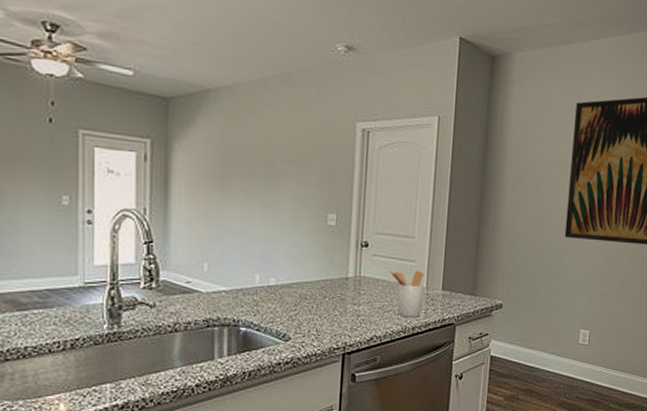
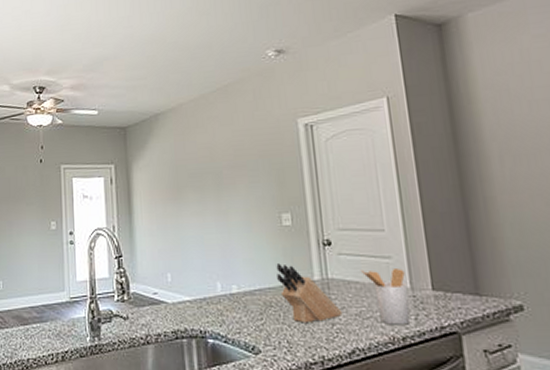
knife block: none [315,260,368,315] -> present [276,264,343,324]

